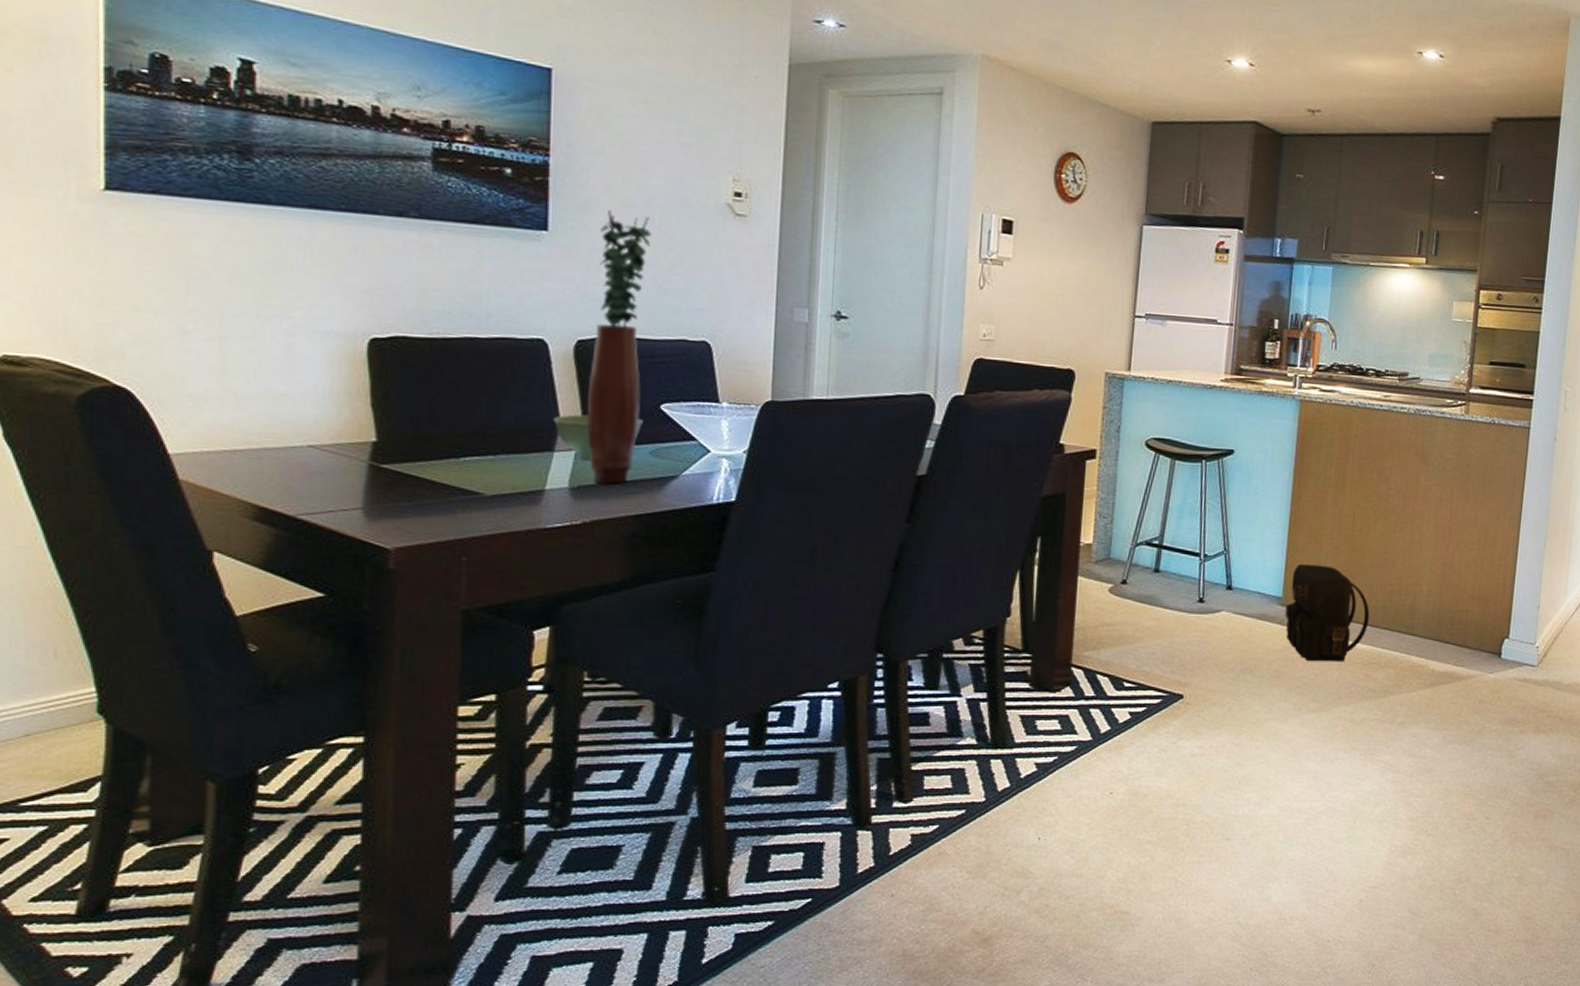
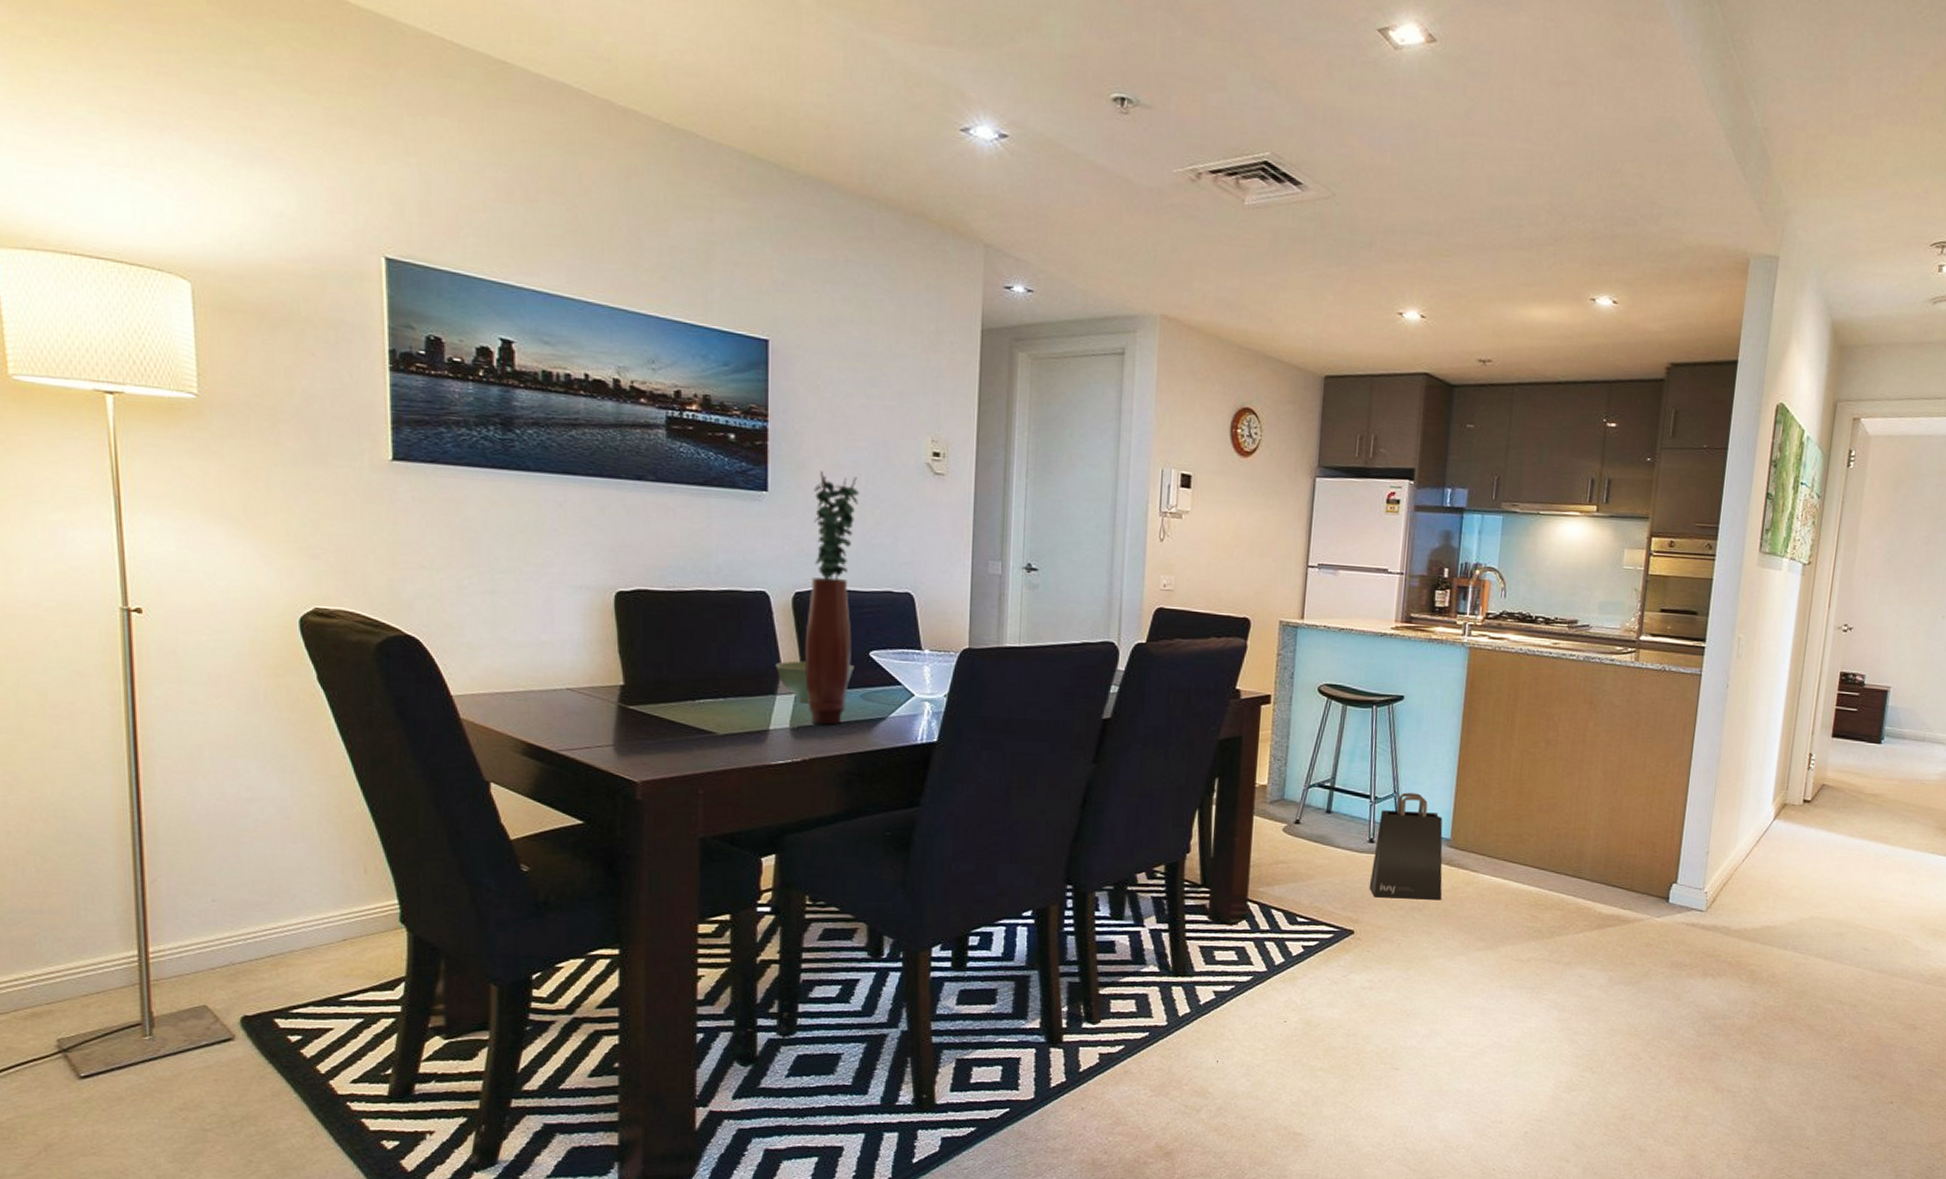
shopping bag: none [1198,549,1275,661] -> present [1369,792,1443,900]
backpack: present [1284,564,1370,661] -> none [1453,808,1537,902]

